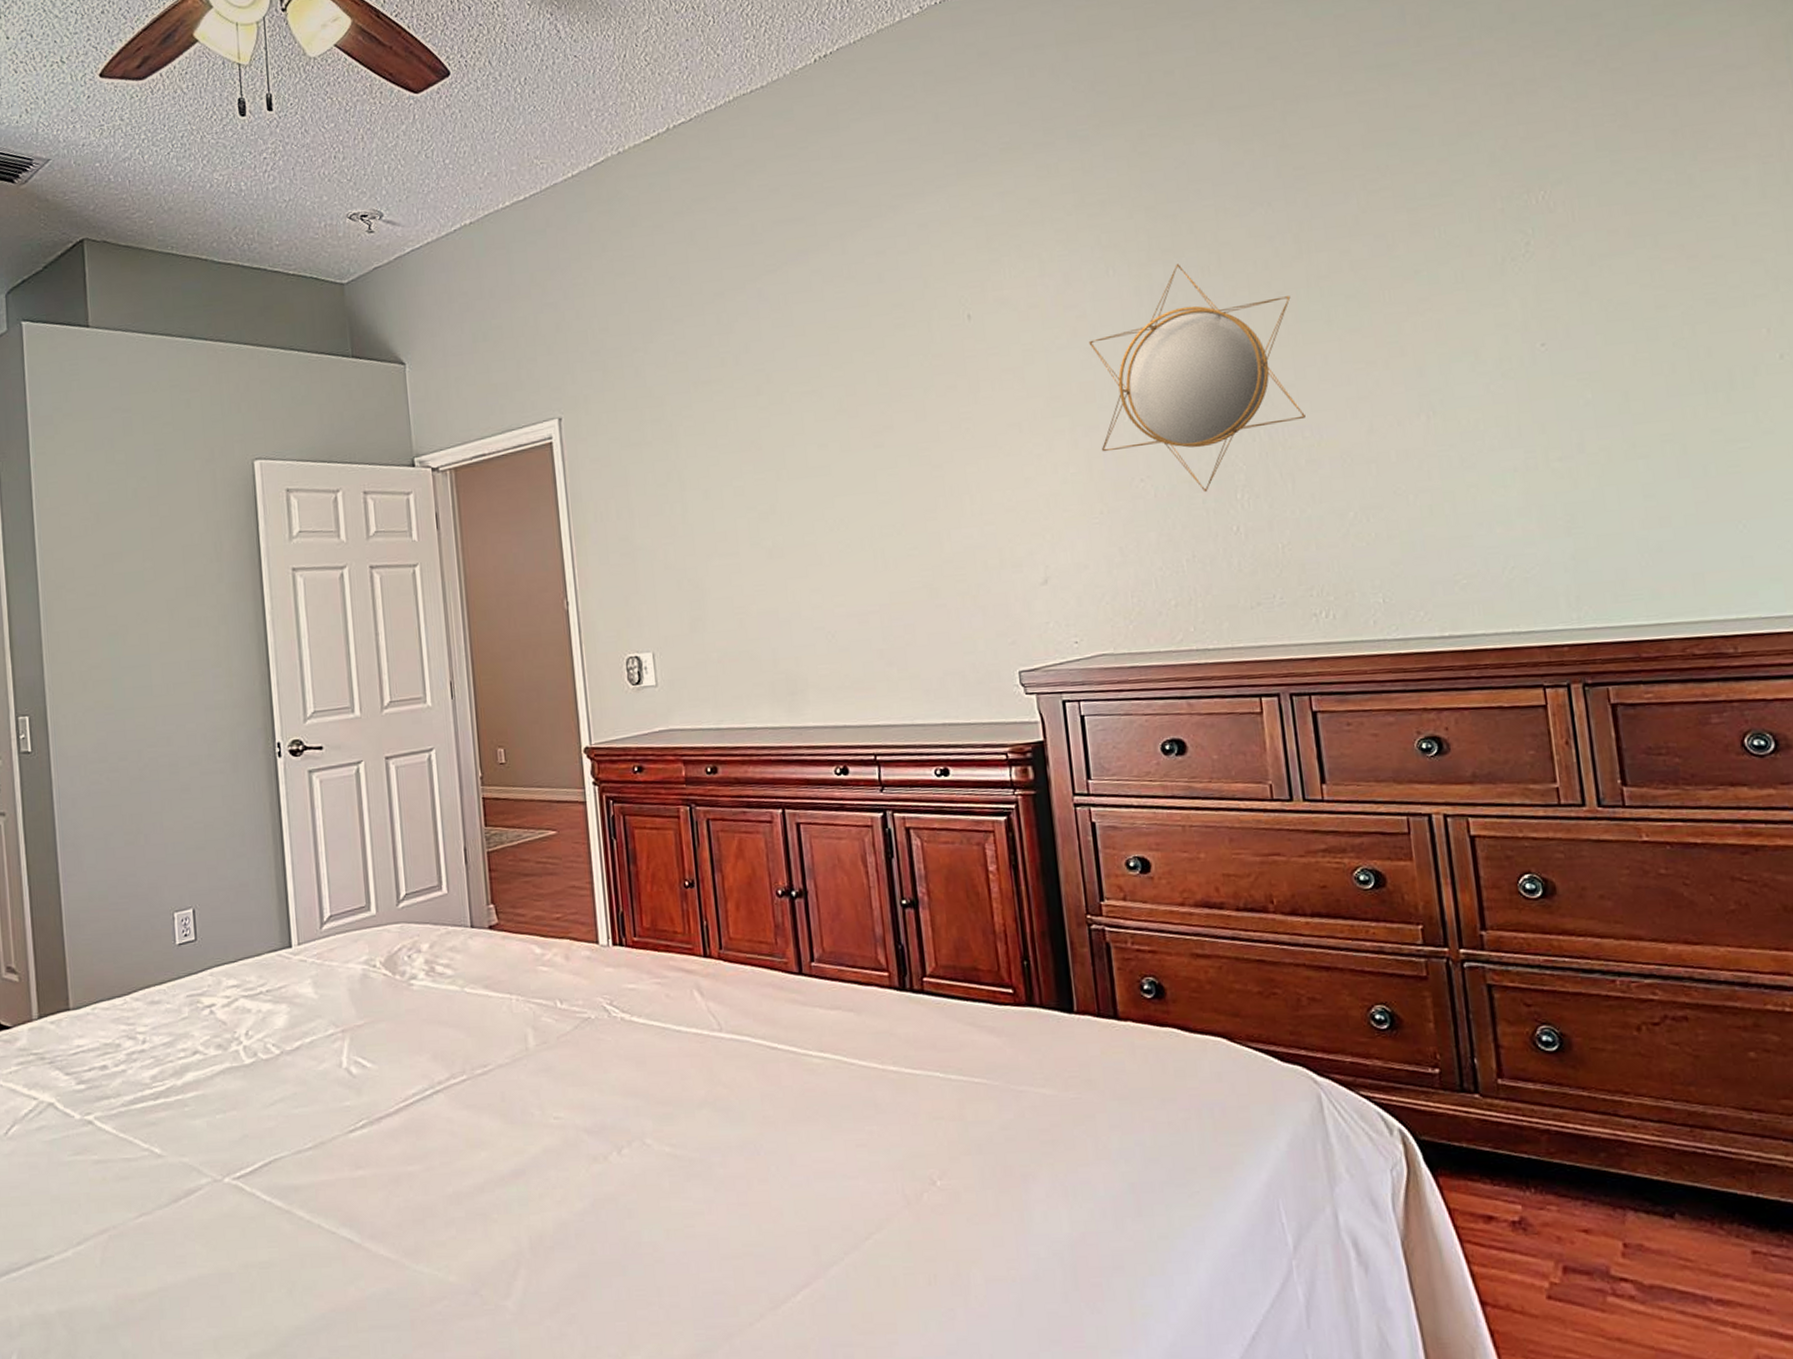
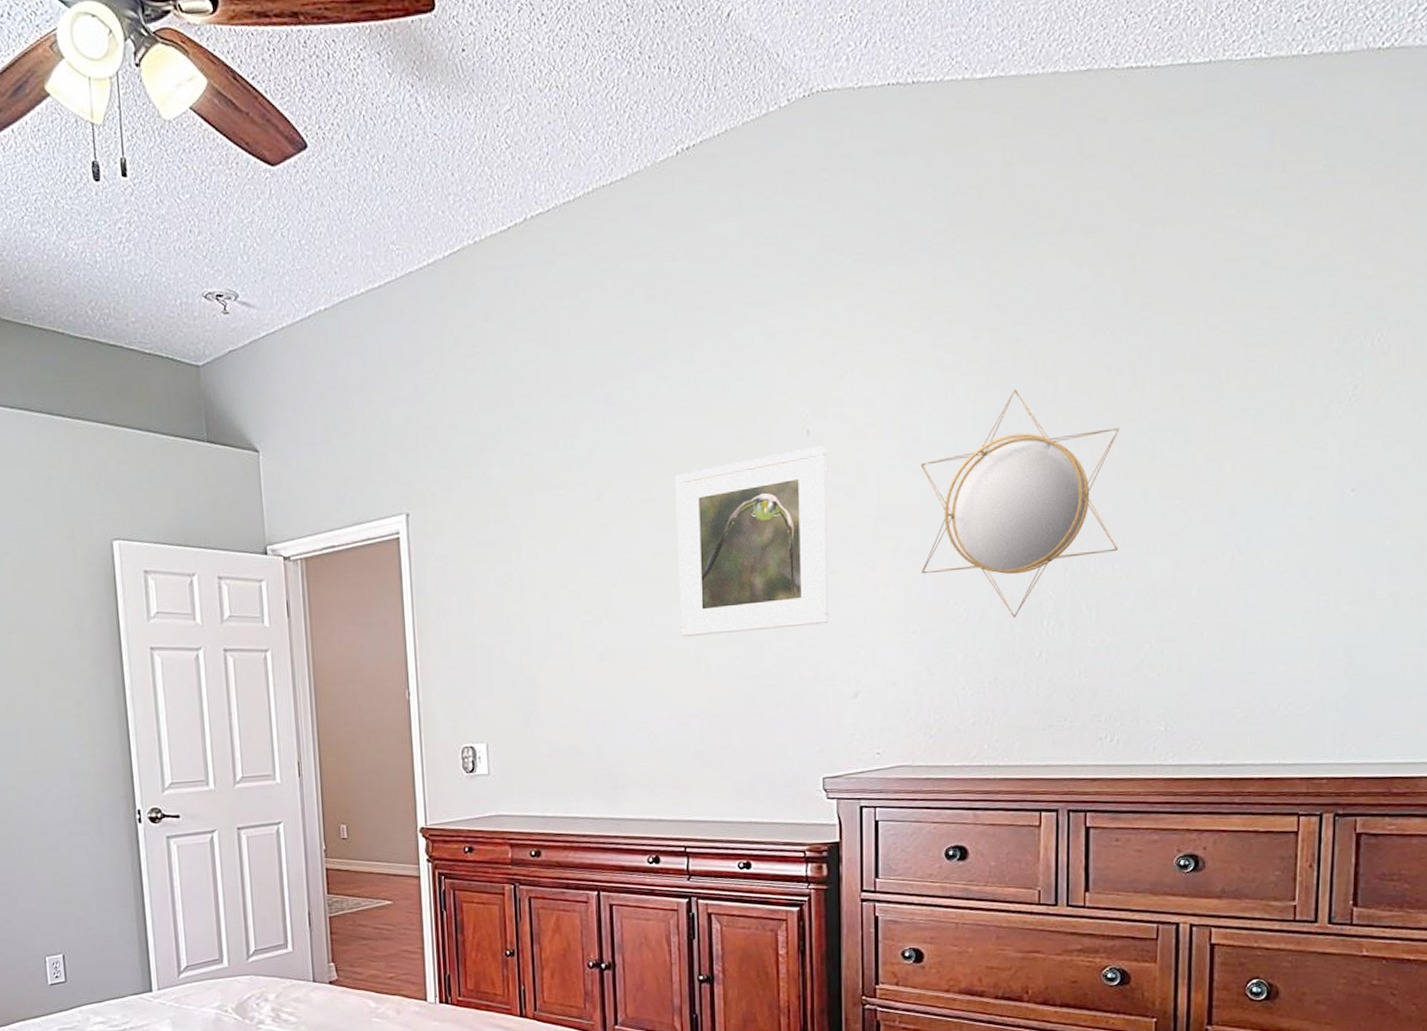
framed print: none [835,328,1010,530] -> present [675,445,830,637]

